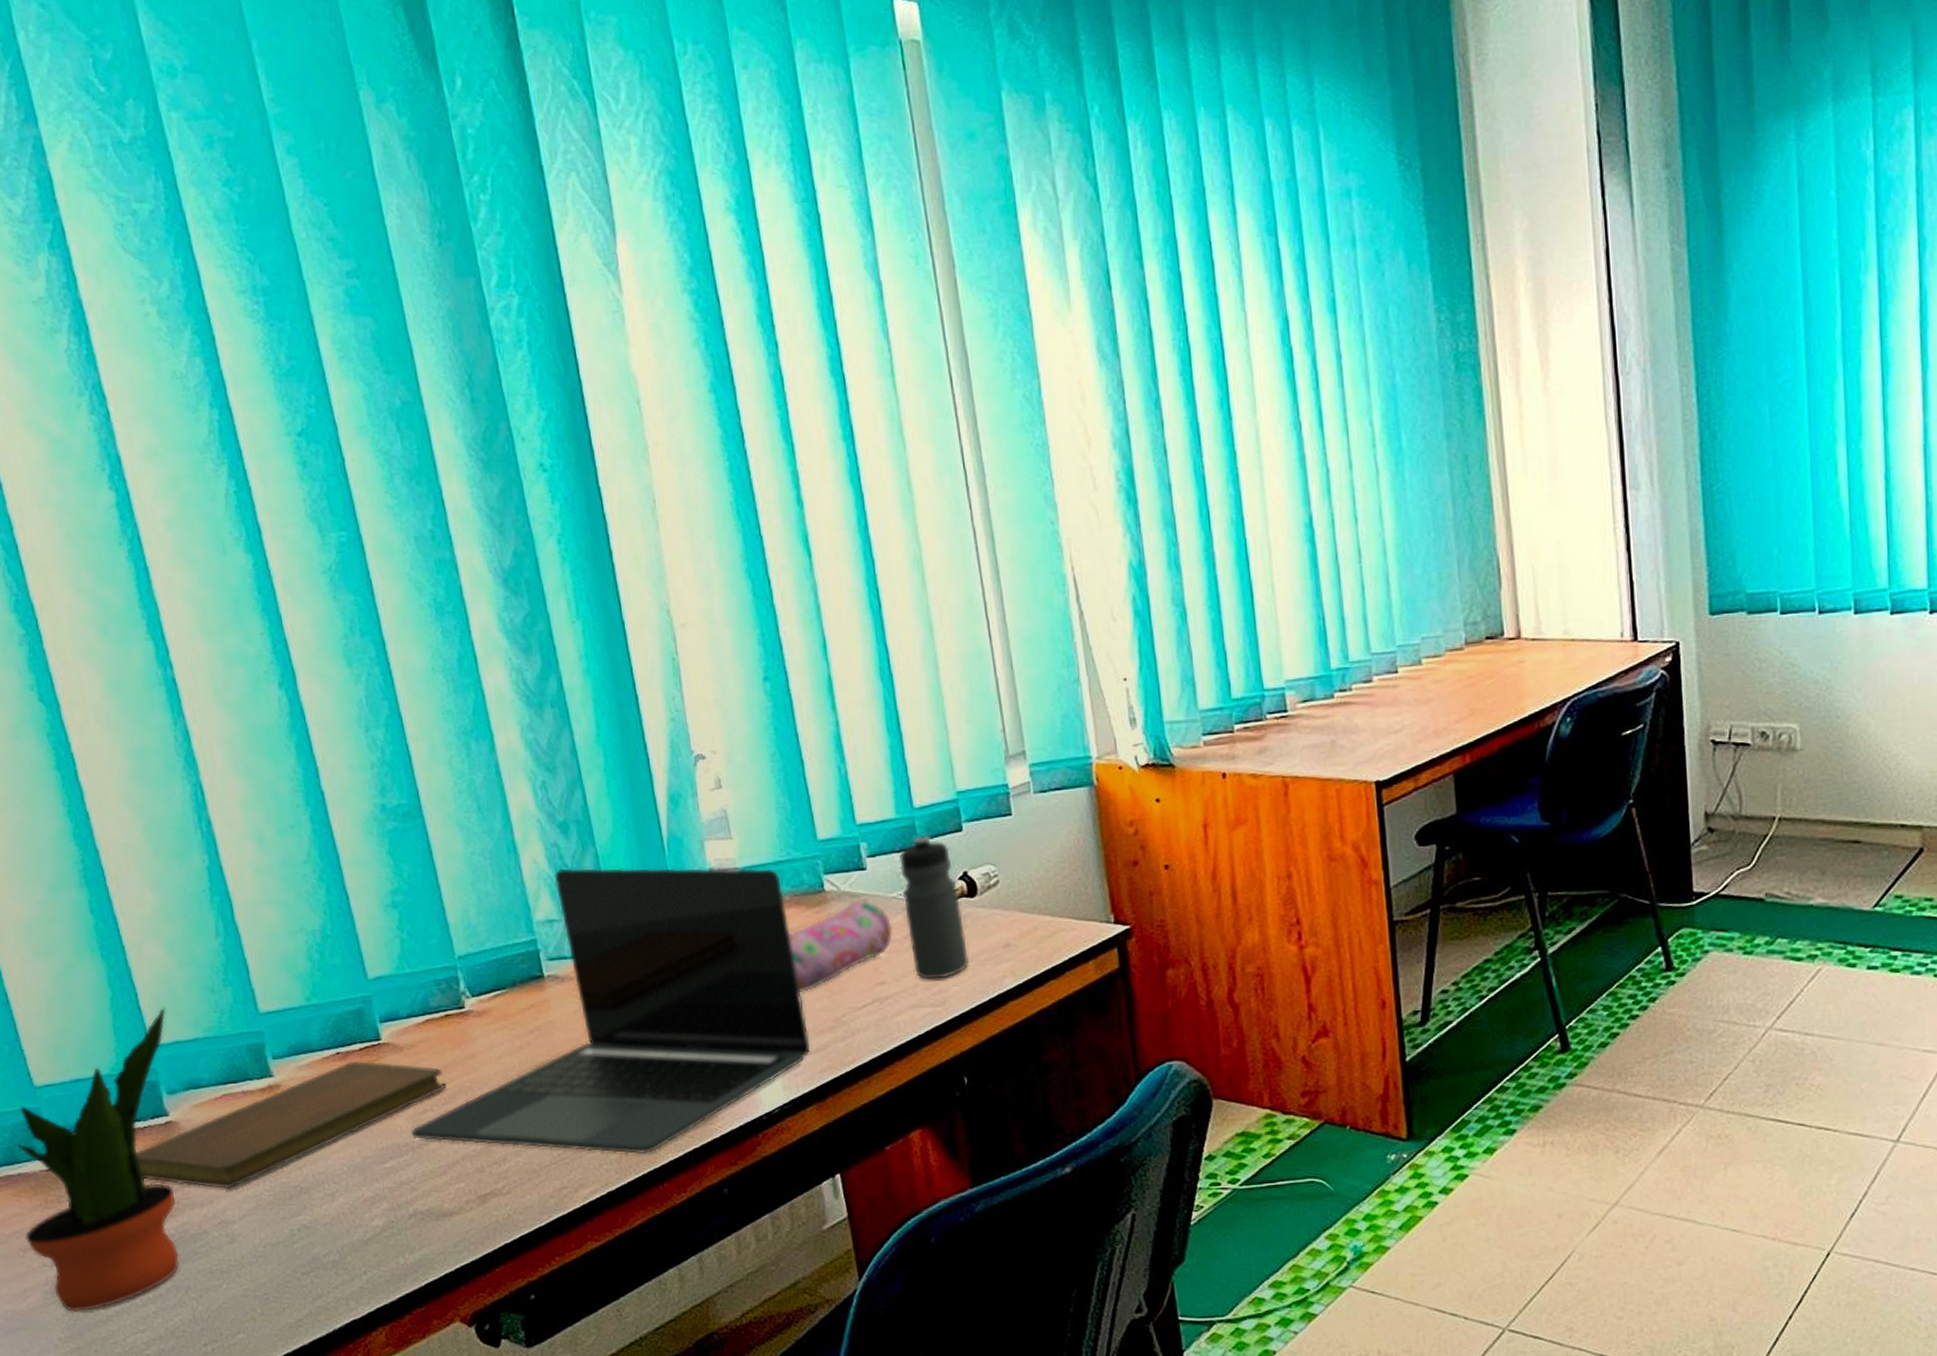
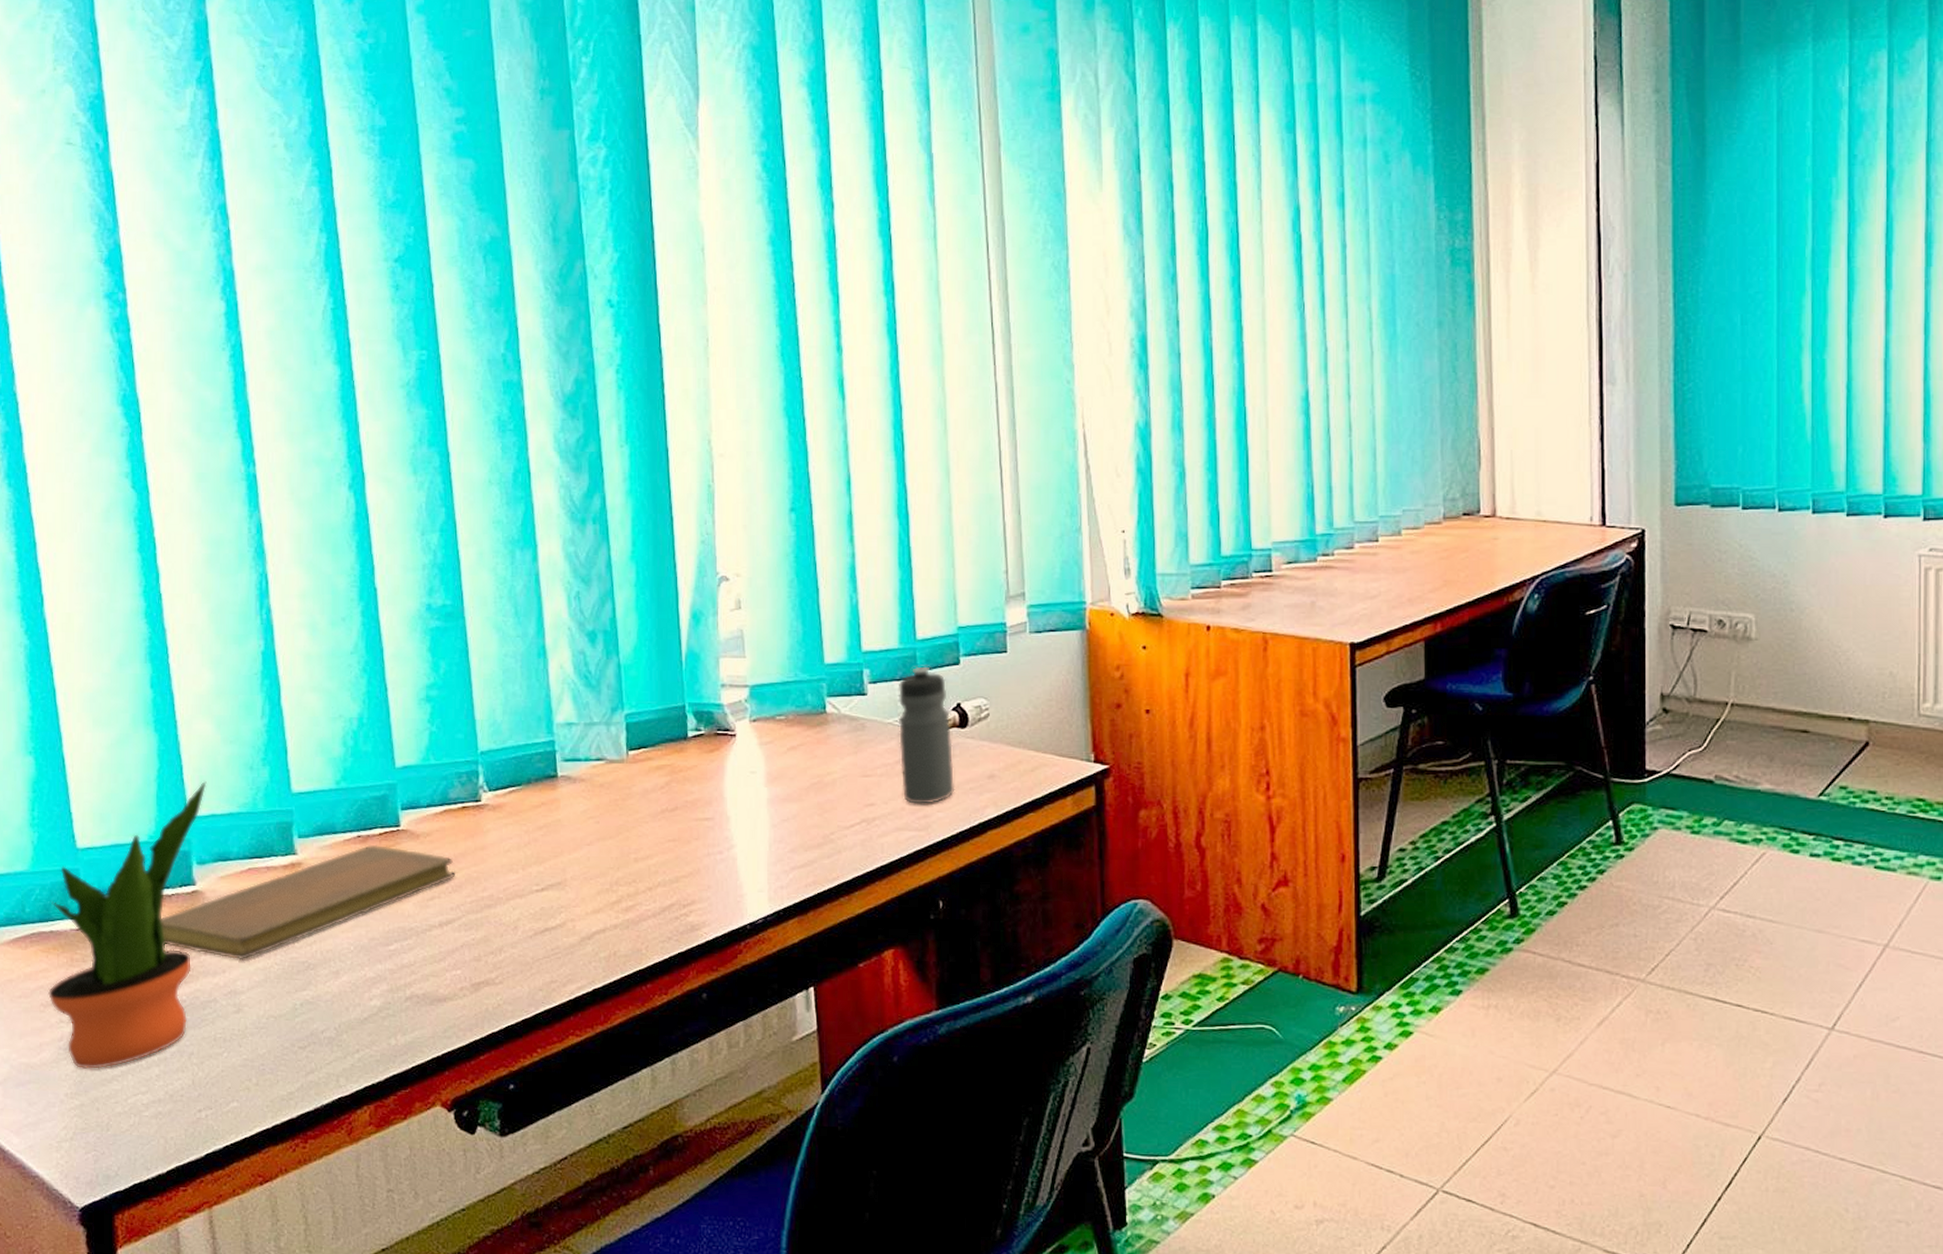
laptop: present [411,868,811,1154] -> none [417,675,798,954]
pencil case: present [788,900,893,995] -> none [788,723,885,811]

